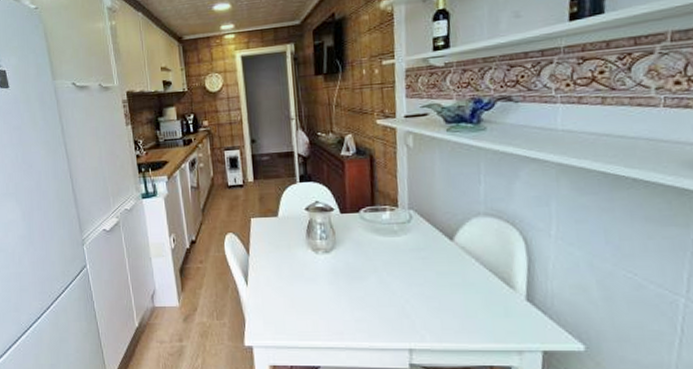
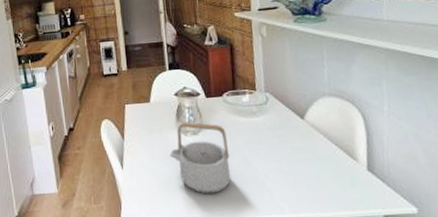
teapot: none [298,239,366,317] -> present [170,122,231,195]

